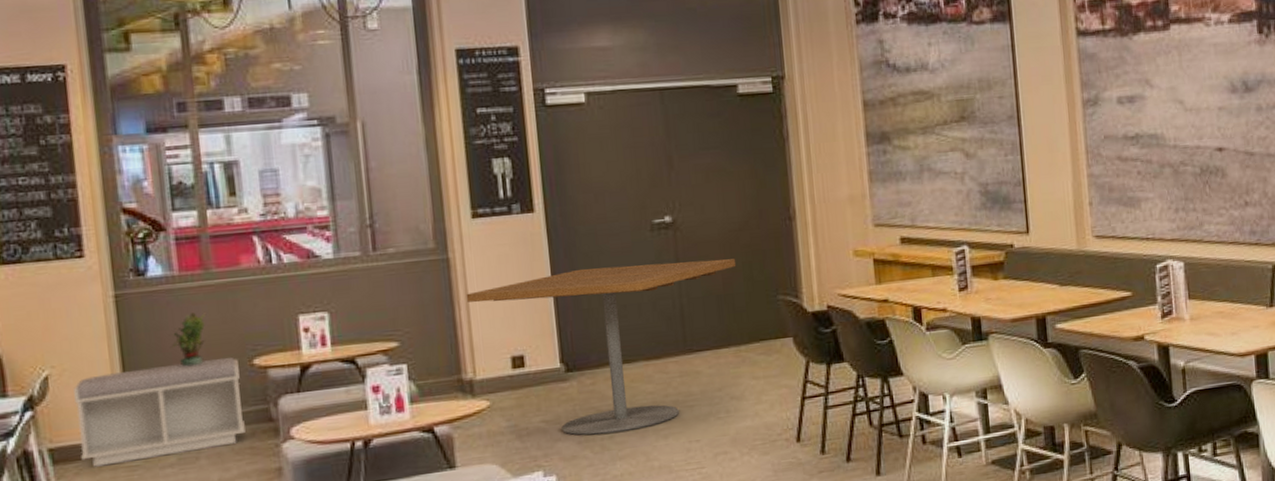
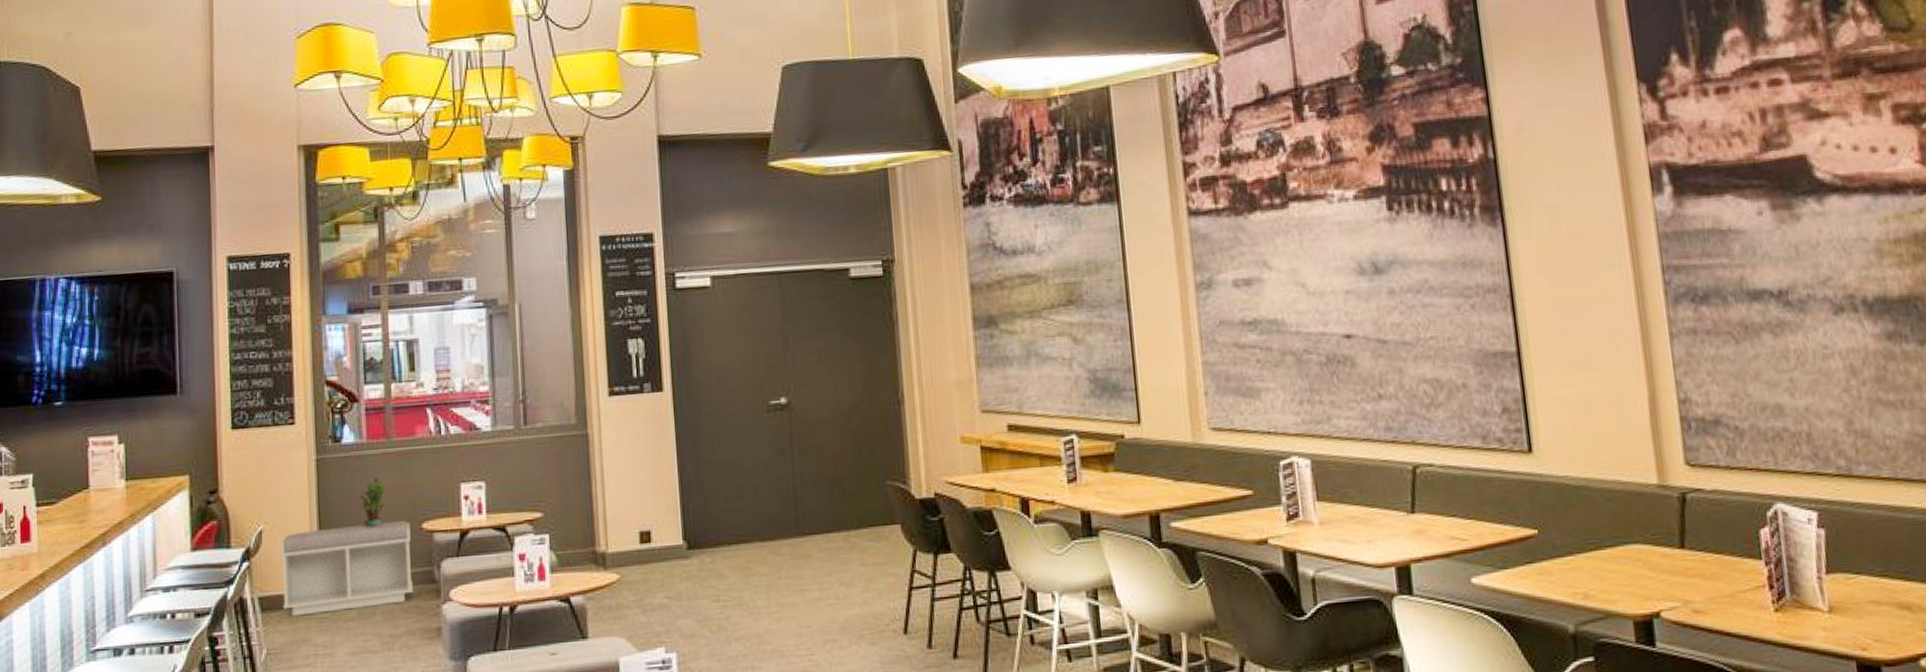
dining table: present [466,259,735,436] -> none [601,442,846,614]

